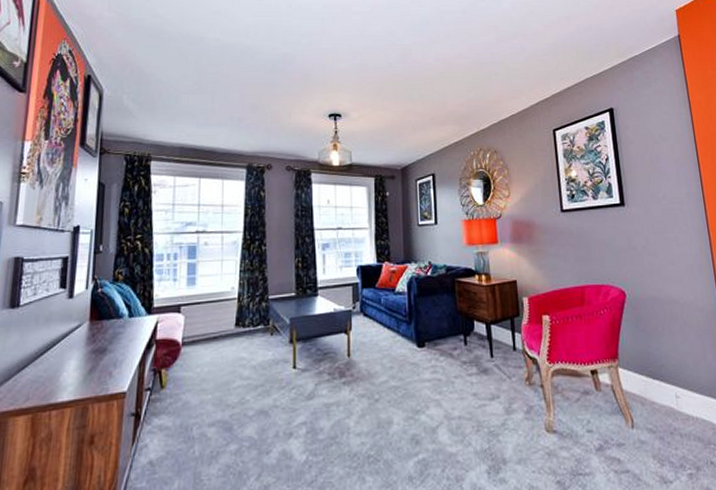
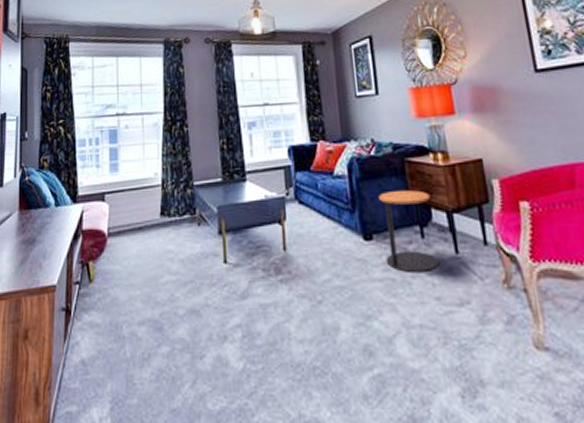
side table: none [432,305,477,374] -> present [379,189,439,274]

